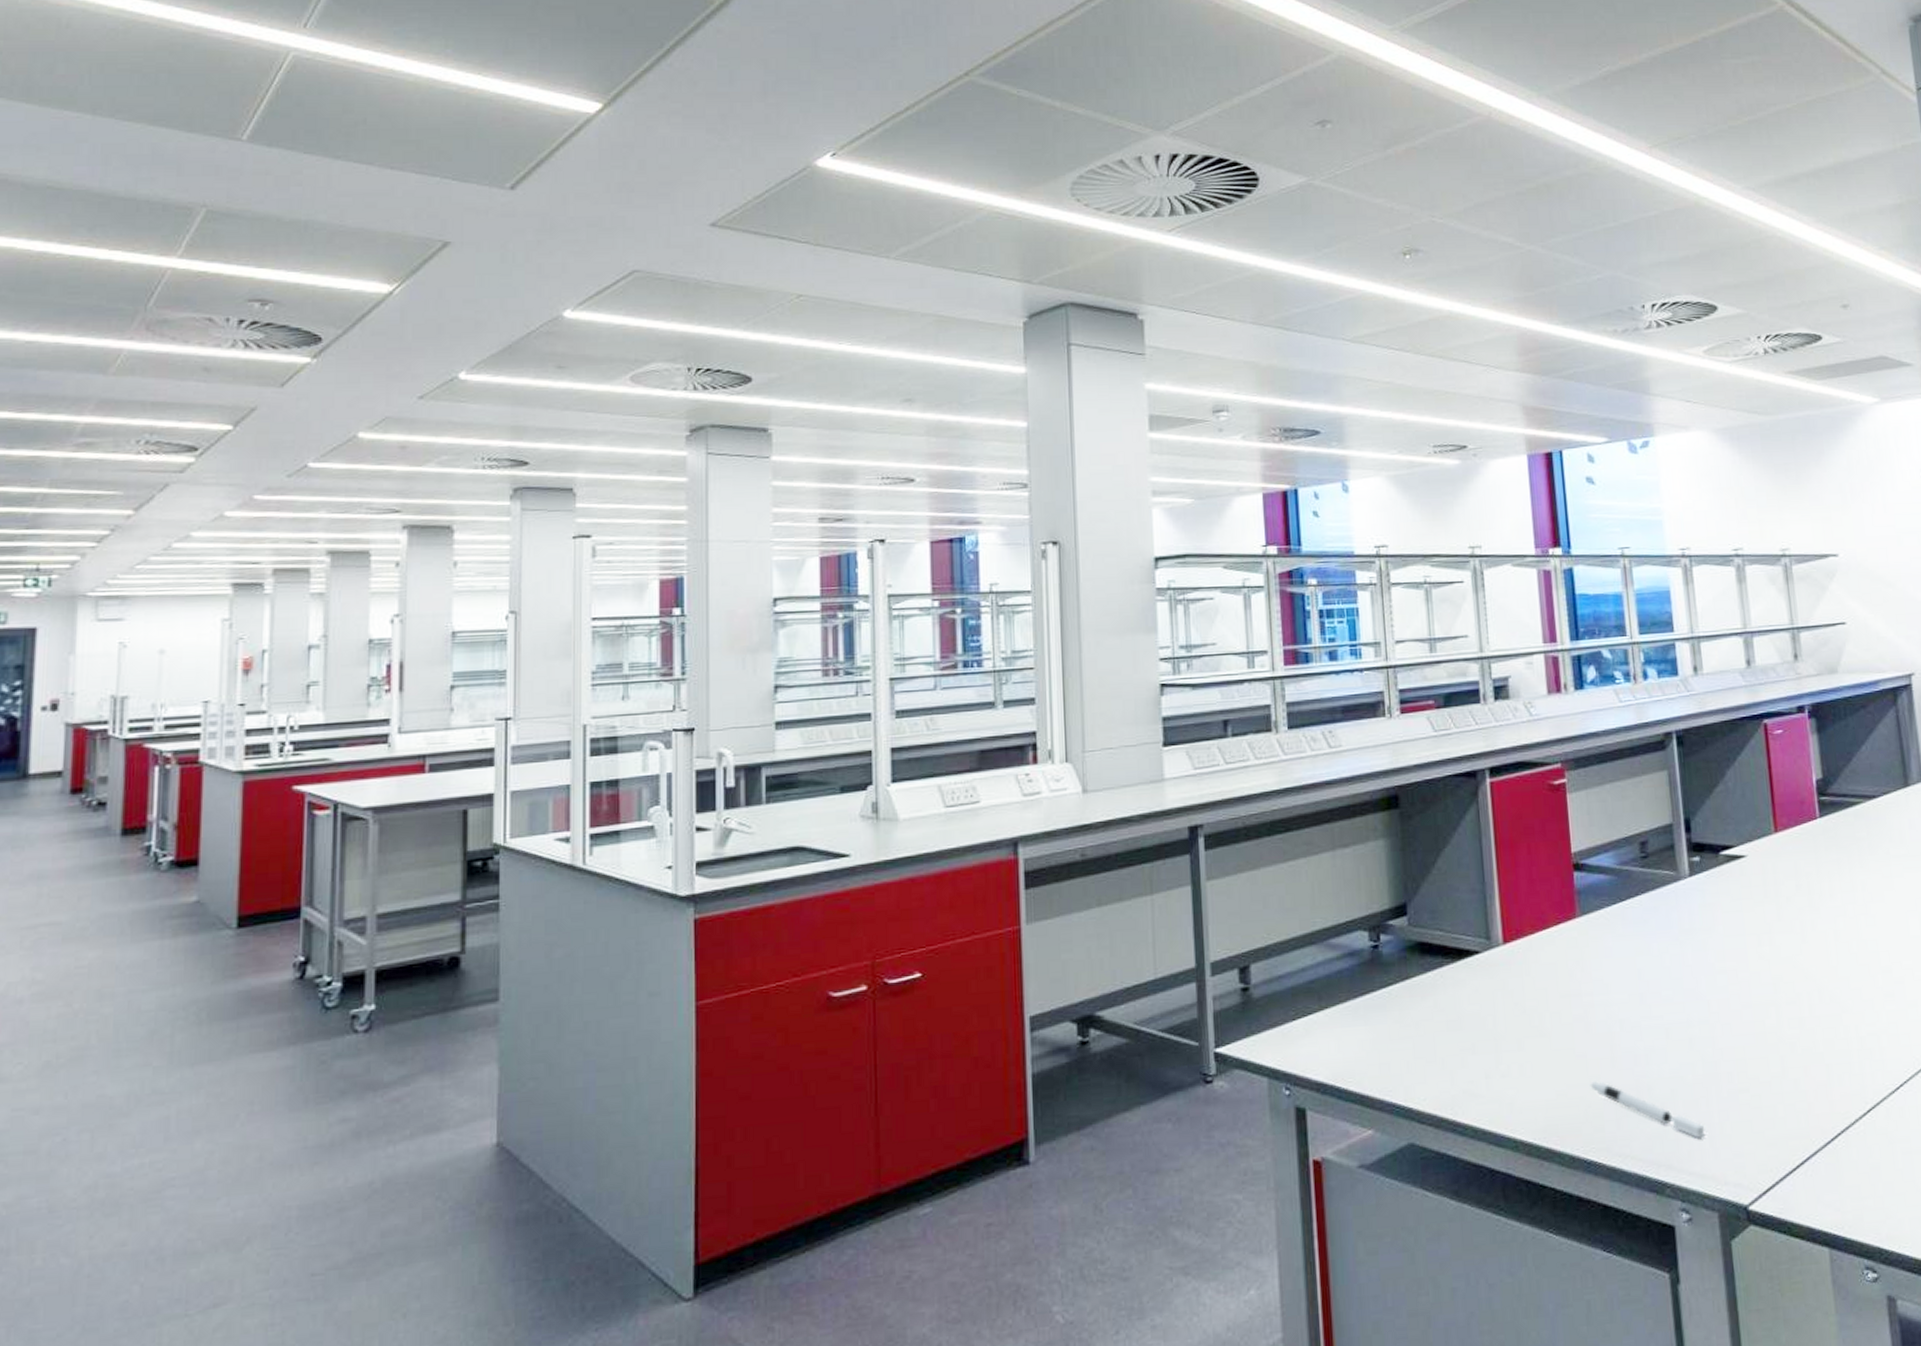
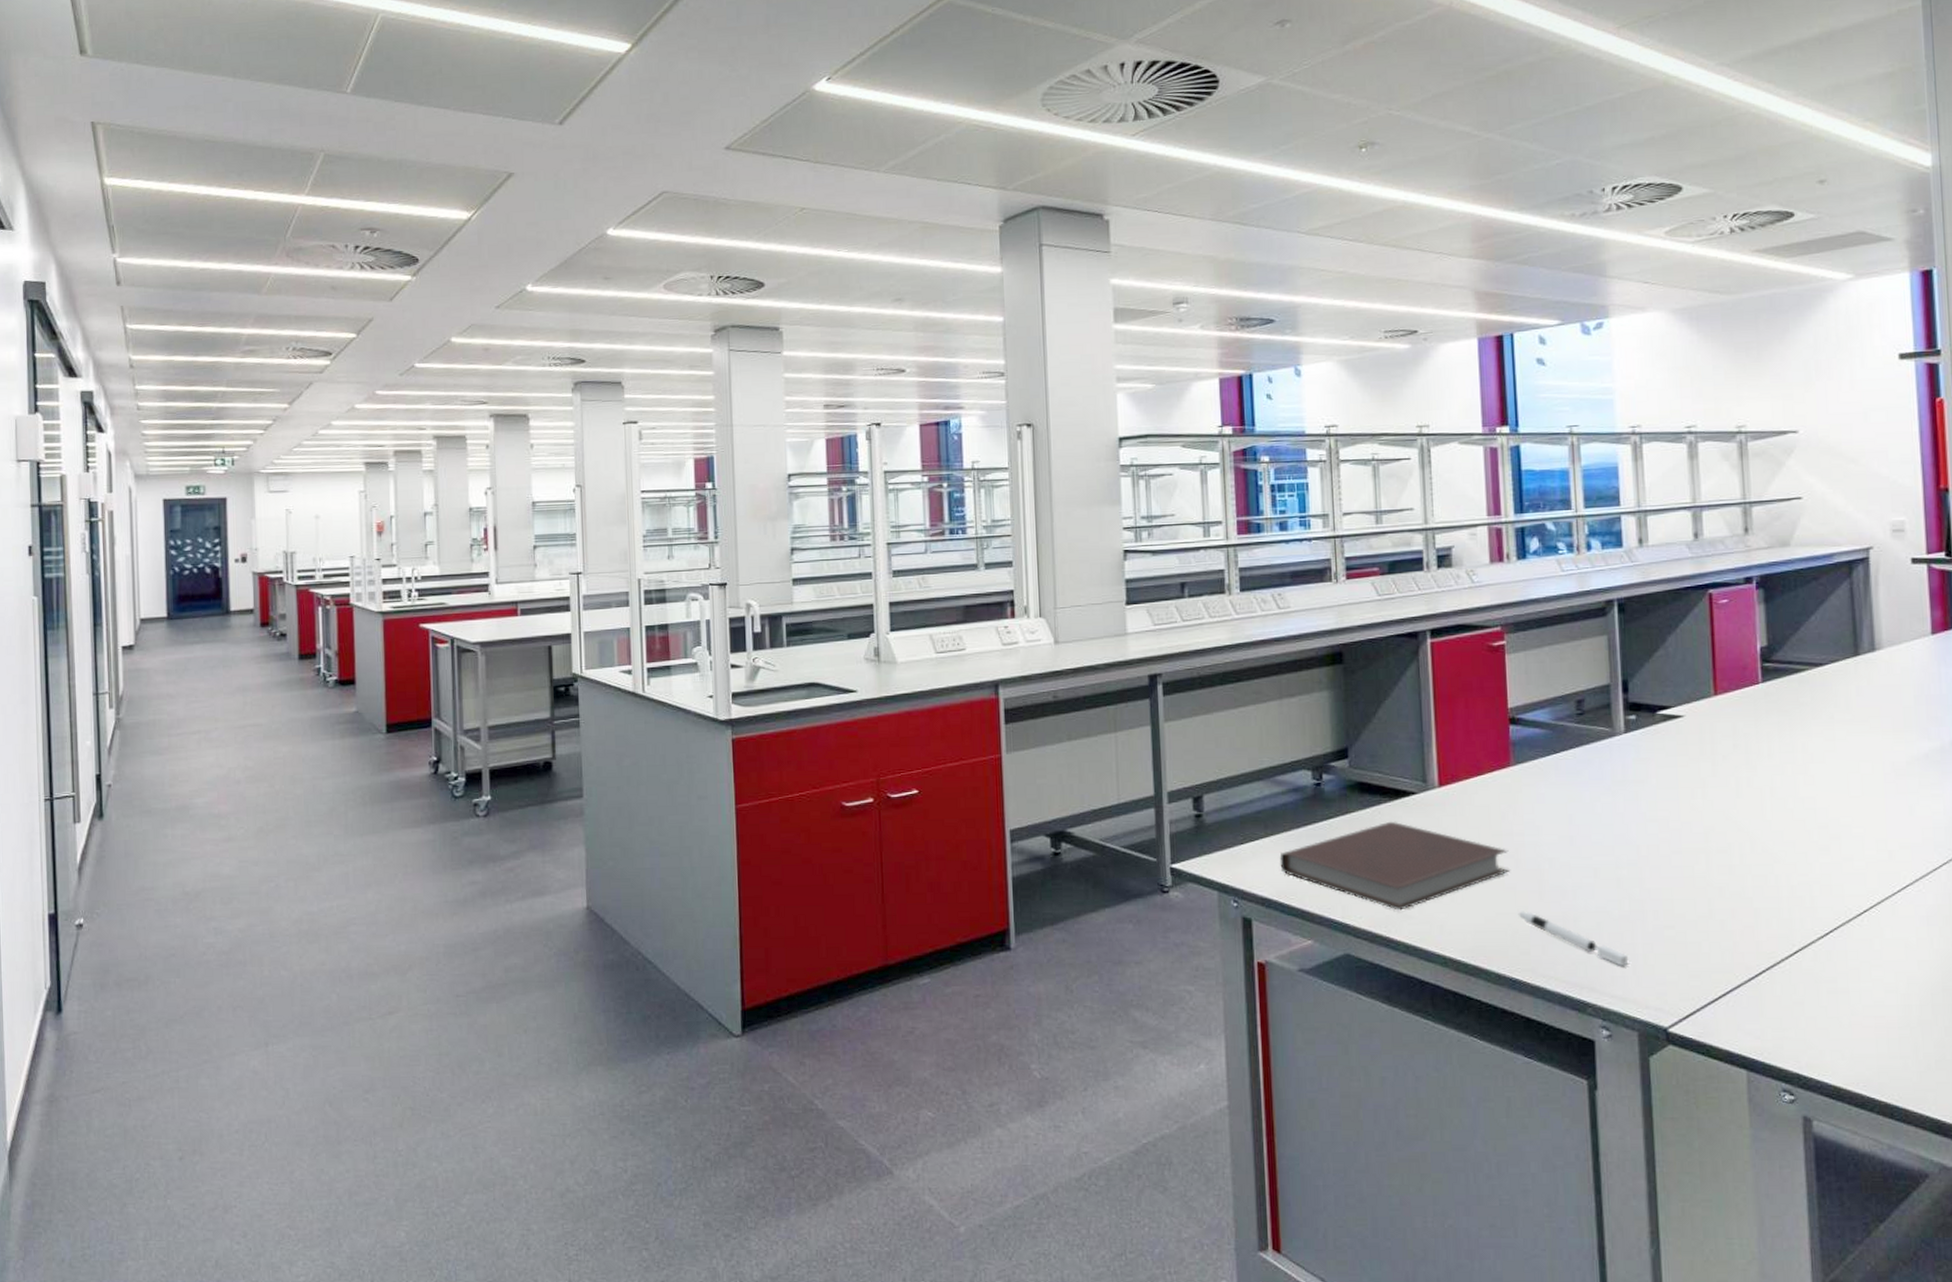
notebook: none [1335,985,1580,1089] -> present [1279,821,1510,911]

